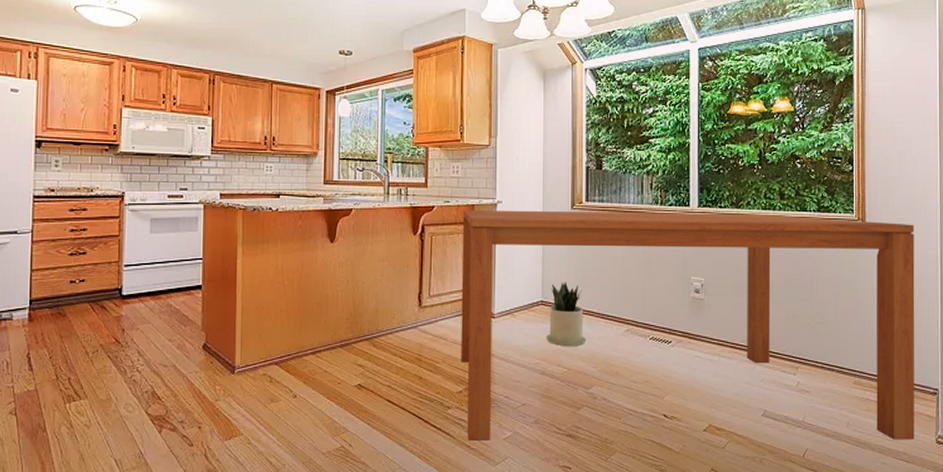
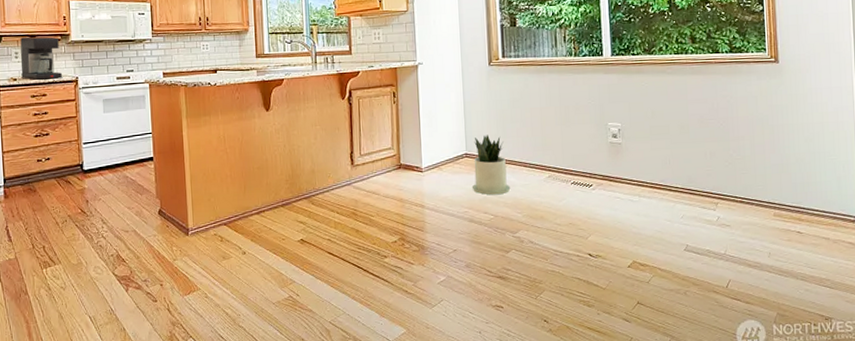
coffee maker: none [60,144,107,192] -> present [20,36,62,80]
dining table: present [461,209,915,441] -> none [386,58,837,286]

